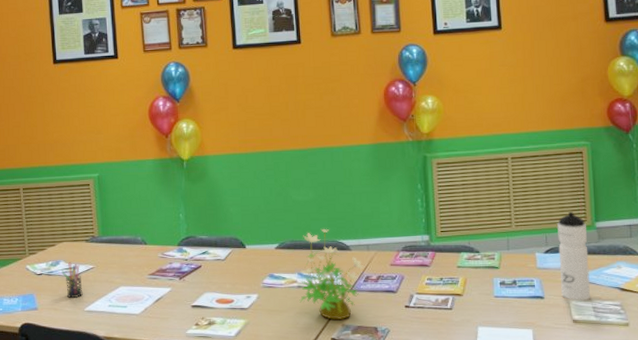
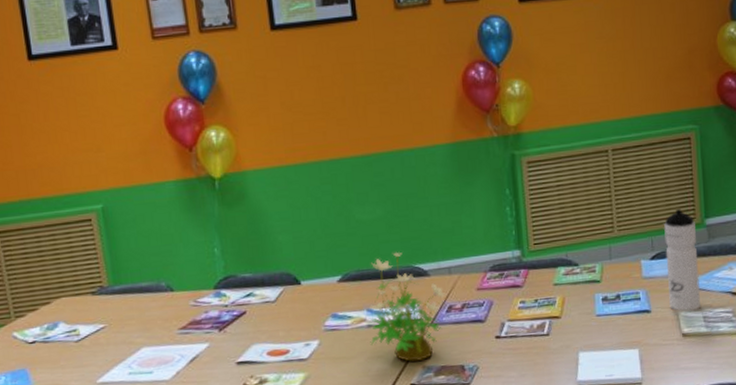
pen holder: present [61,262,83,299] -> none [62,322,93,369]

